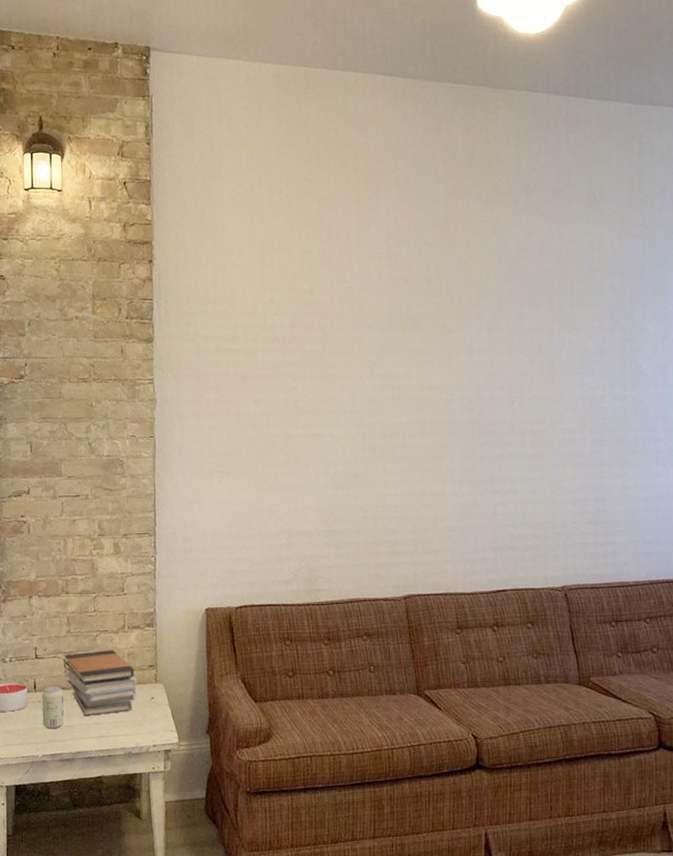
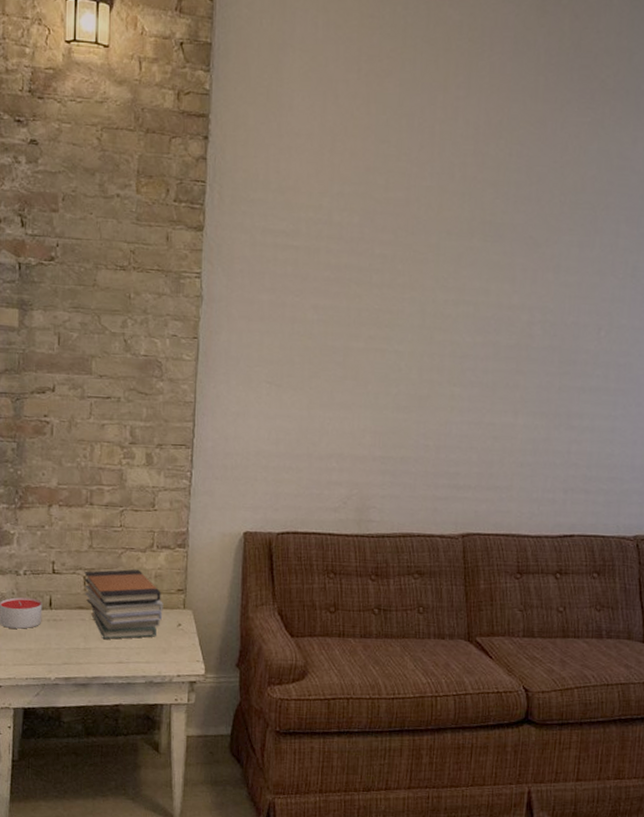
beverage can: present [41,686,64,729] -> none [57,604,82,651]

